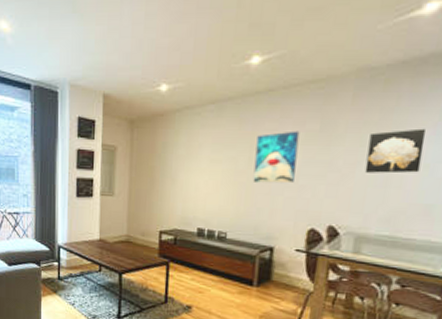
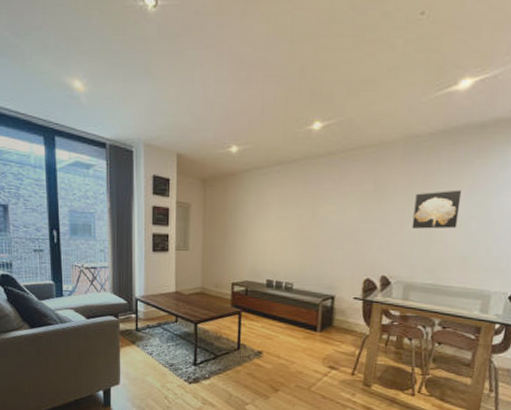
wall art: present [253,131,300,183] -> none [315,190,356,238]

